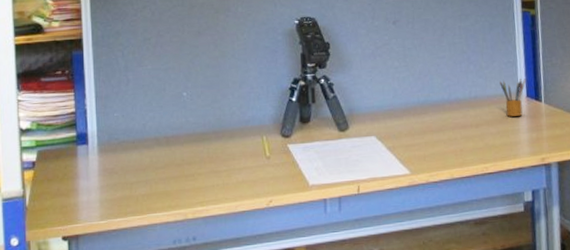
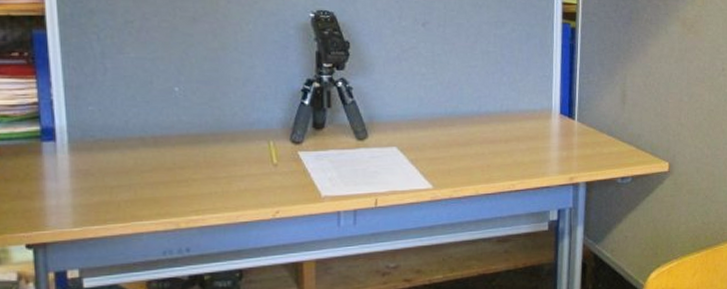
pencil box: present [500,78,526,117] -> none [533,95,561,133]

